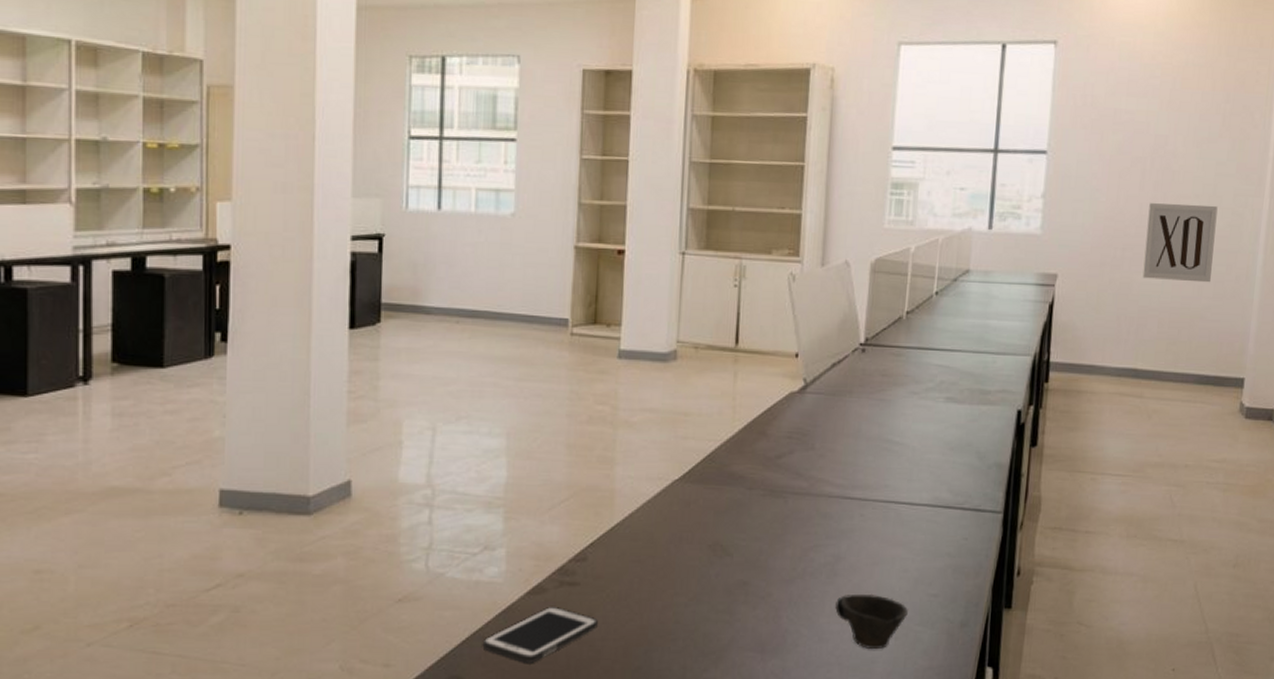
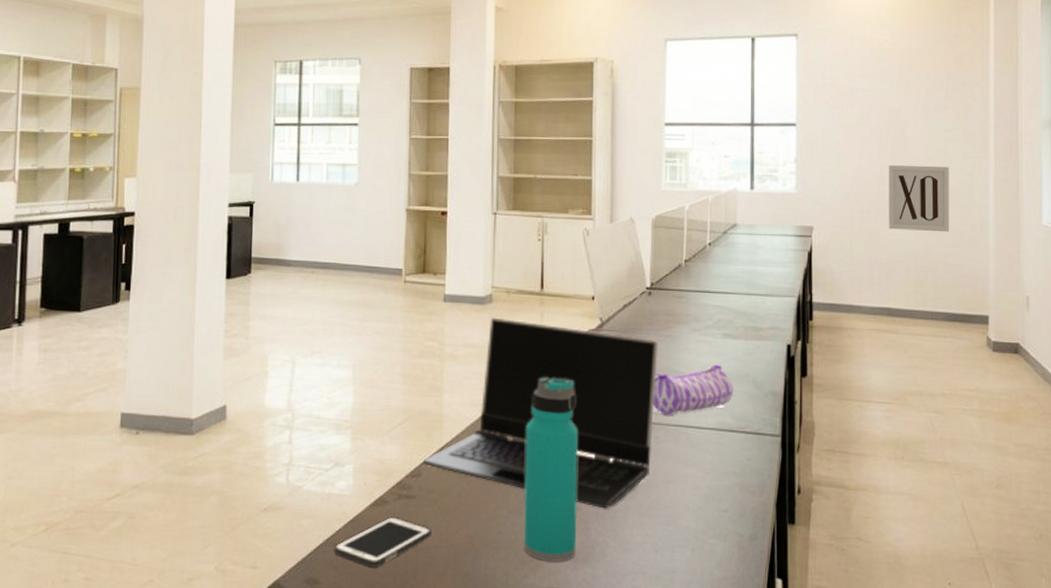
laptop computer: none [590,377,871,595] -> present [423,317,659,509]
water bottle: none [704,447,772,653] -> present [523,377,578,562]
cup: present [835,593,908,650] -> none [637,508,702,560]
pencil case: none [860,432,953,490] -> present [653,364,733,415]

